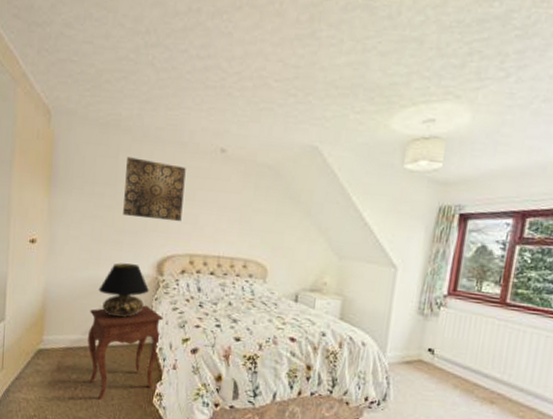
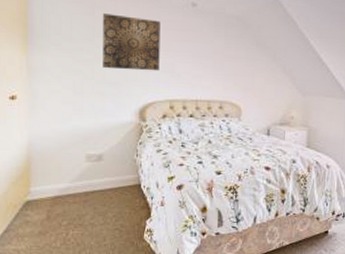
side table: present [88,305,163,400] -> none [76,150,148,242]
table lamp: present [98,263,149,318] -> none [83,112,133,163]

